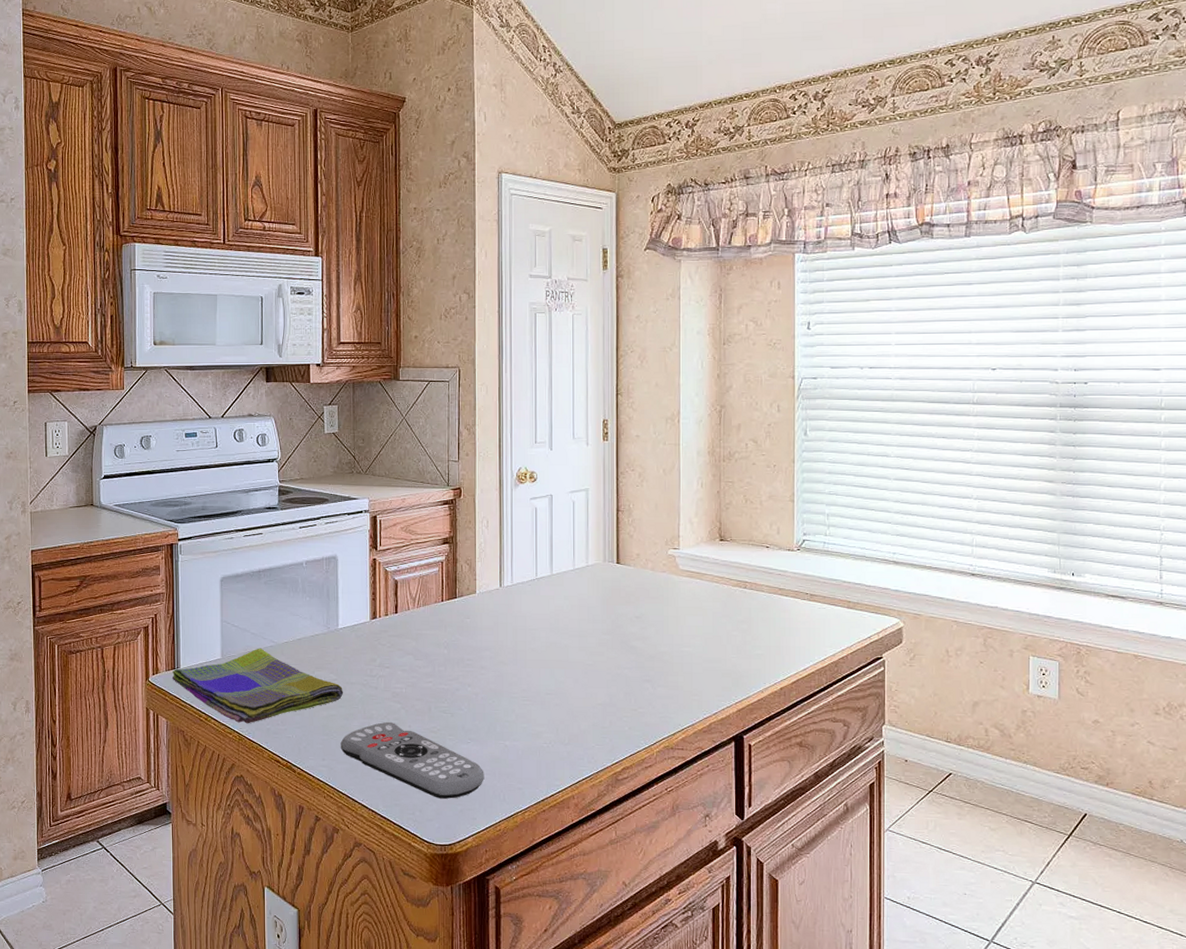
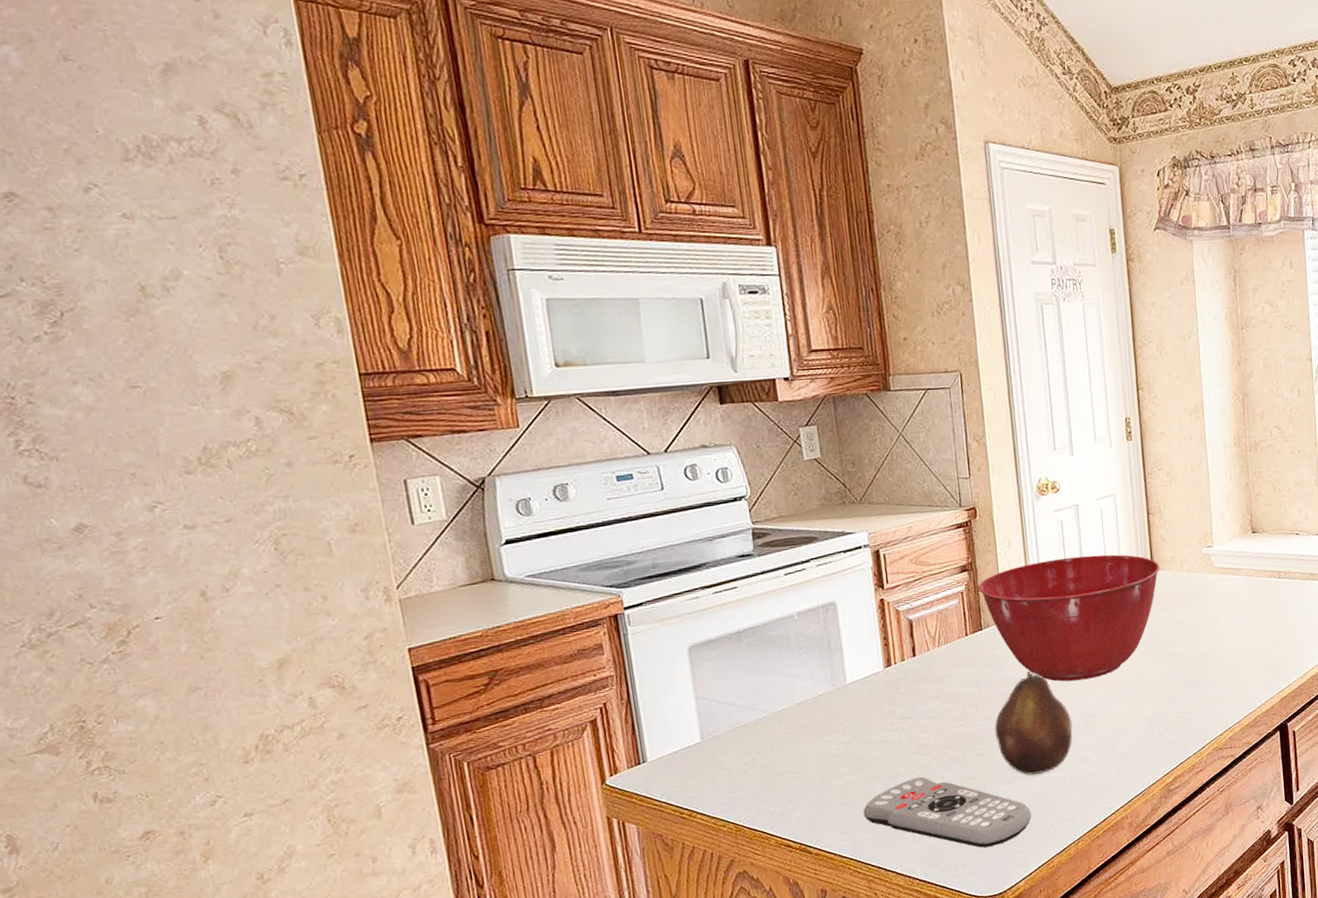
dish towel: present [172,648,343,724] -> none [637,721,861,812]
mixing bowl: none [456,542,625,659] -> present [978,554,1160,682]
fruit: none [459,642,529,740] -> present [994,671,1073,775]

